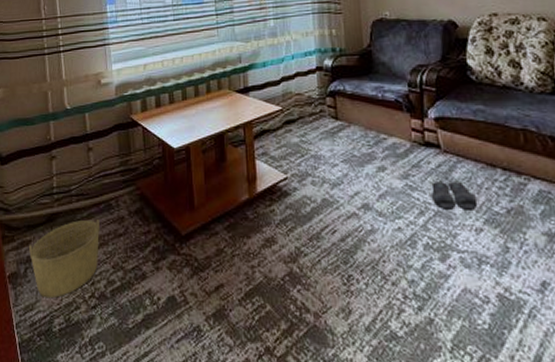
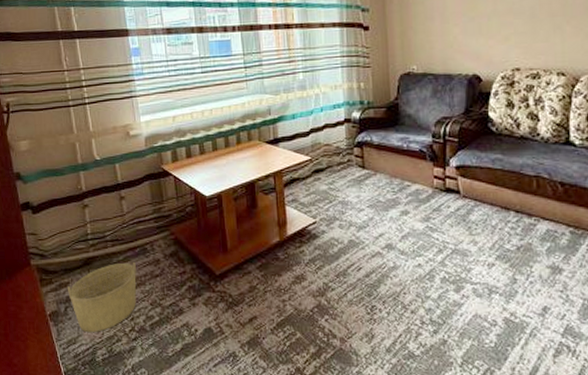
slippers: present [430,182,478,210] -> none [449,224,491,248]

